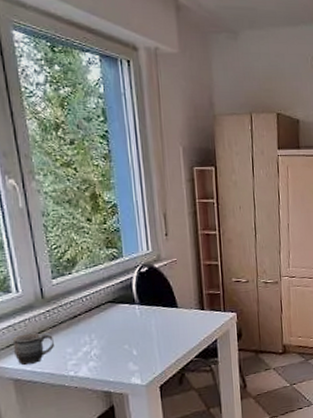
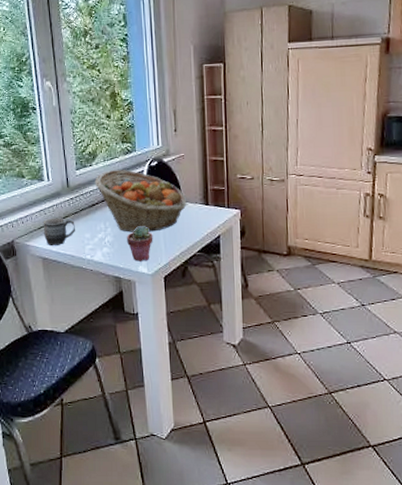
fruit basket: none [76,277,182,343] -> present [95,170,187,232]
potted succulent: none [116,335,147,373] -> present [127,226,153,262]

